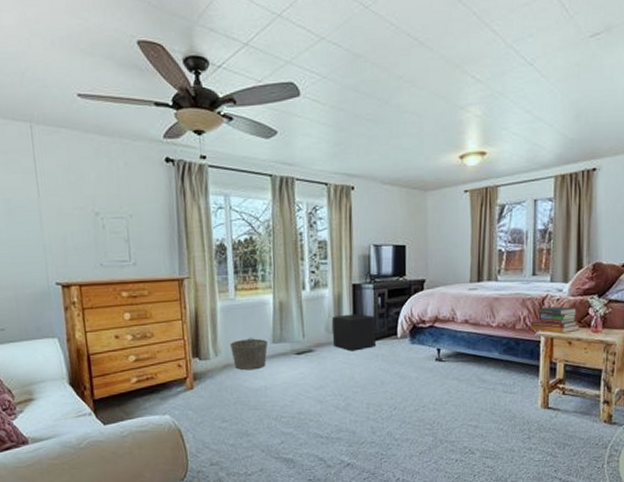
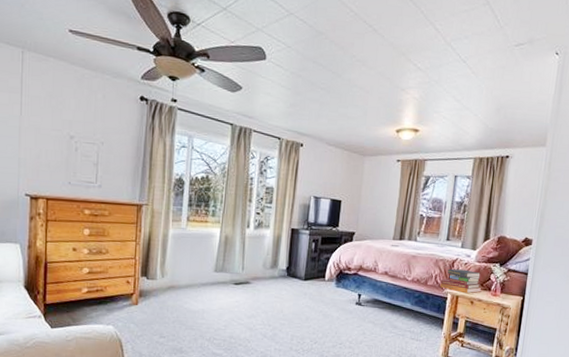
basket: present [230,337,268,371] -> none [176,264,210,294]
subwoofer: present [332,313,375,351] -> none [268,254,307,288]

